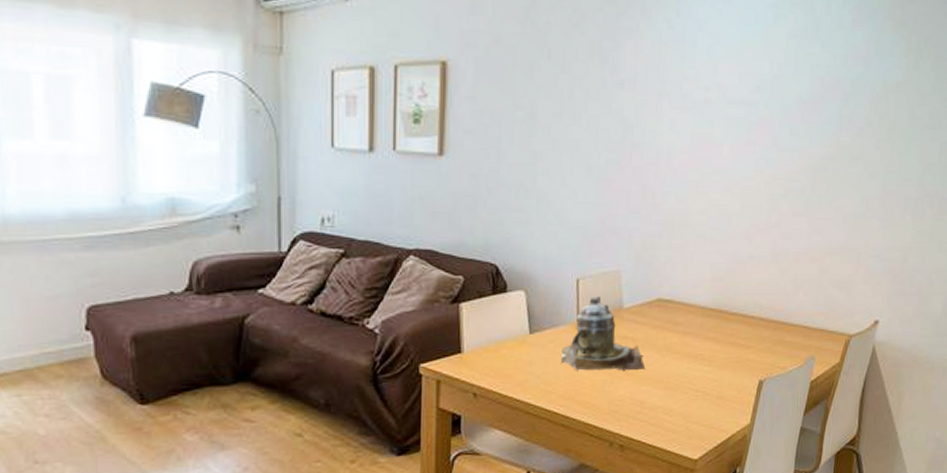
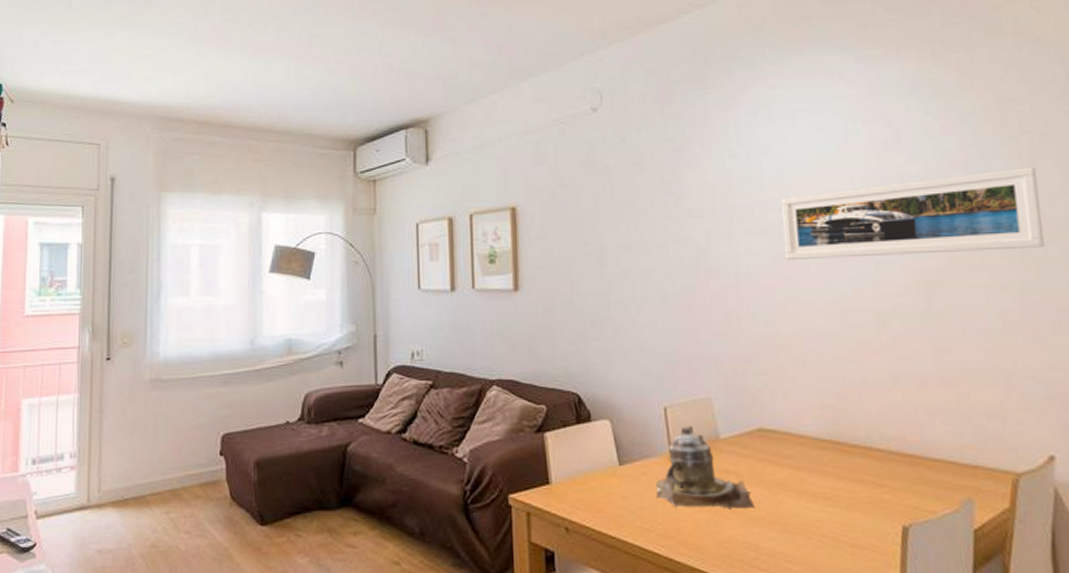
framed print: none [703,67,917,143] -> present [781,167,1044,260]

